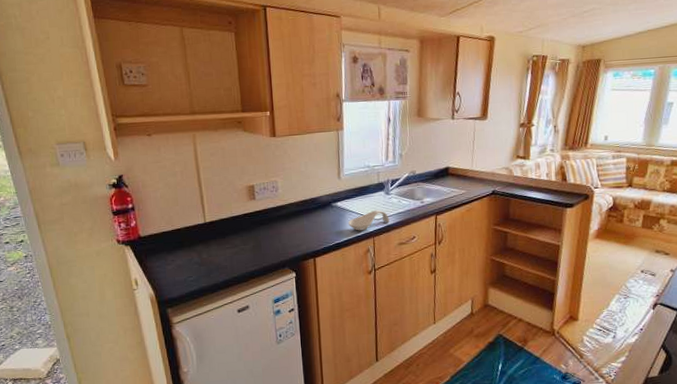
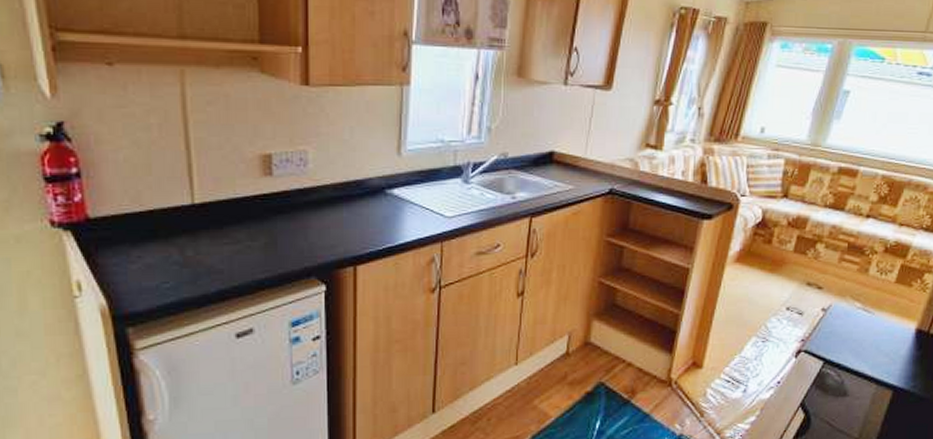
spoon rest: present [348,210,390,231] -> none [408,204,466,232]

